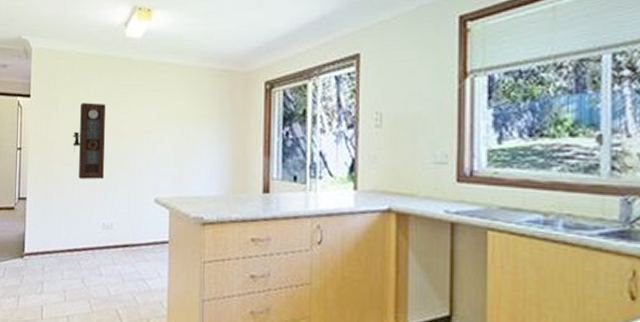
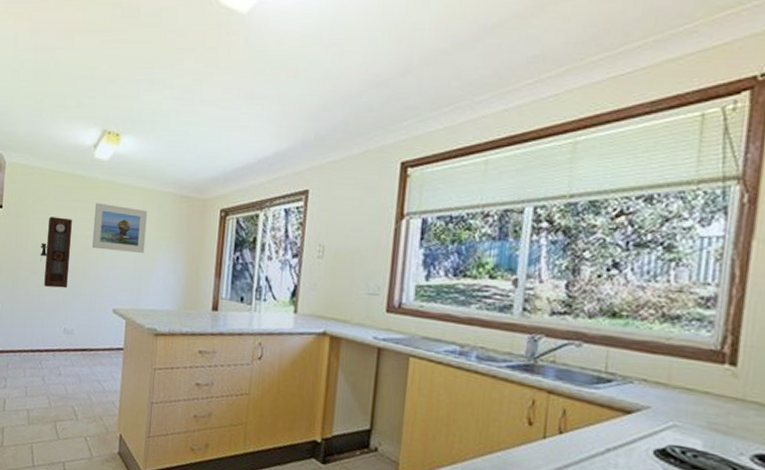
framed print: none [128,84,186,135] -> present [92,202,148,253]

